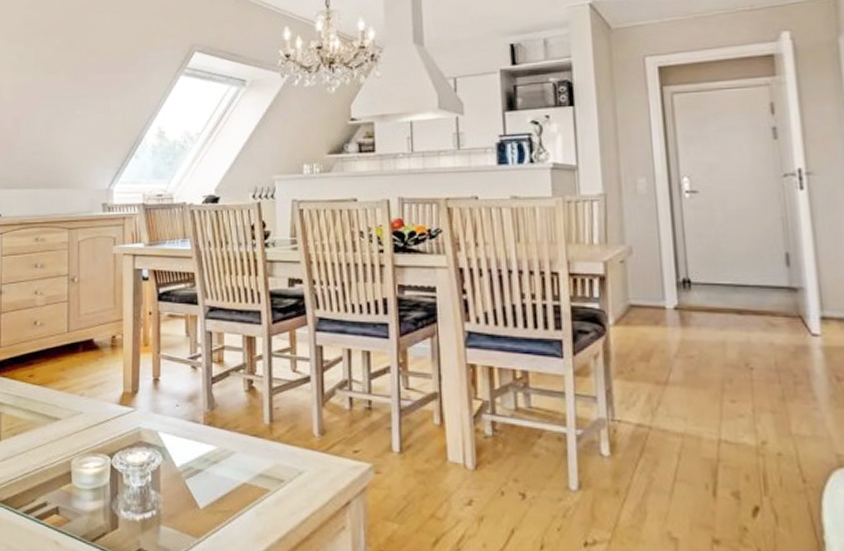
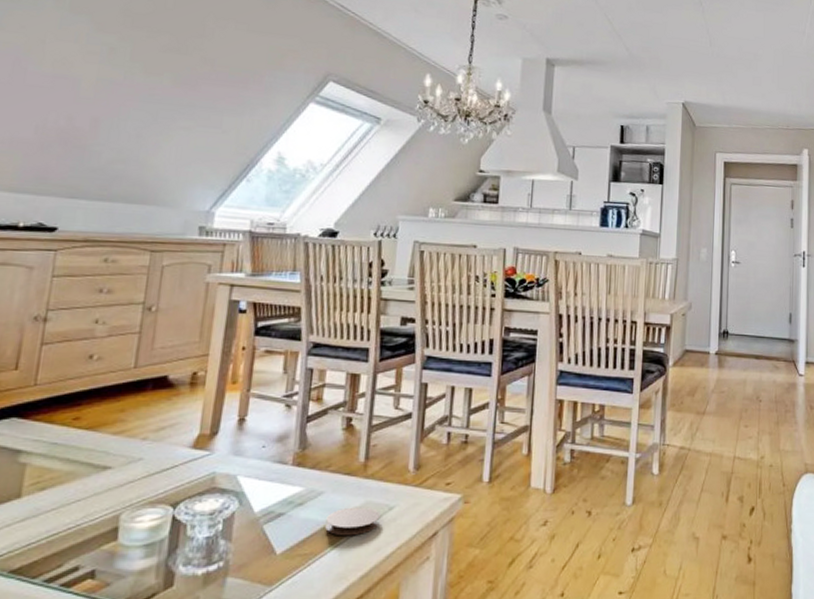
coaster: none [240,468,291,498] -> present [325,507,381,536]

